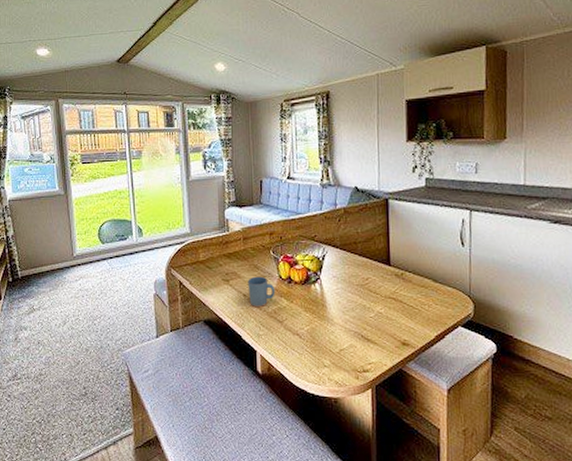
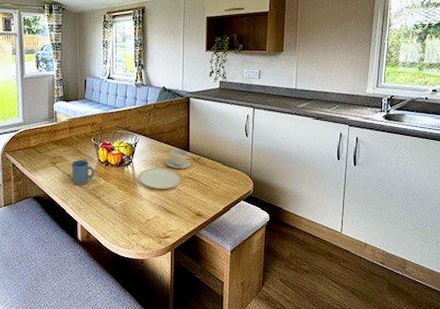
plate: none [327,286,381,313] -> present [138,168,181,190]
teacup: none [361,262,394,287] -> present [165,149,192,169]

